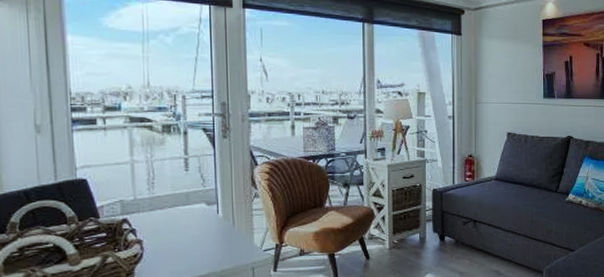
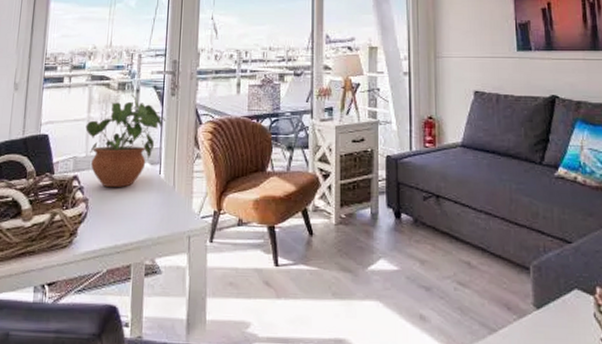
potted plant: none [130,136,220,228] -> present [85,93,166,187]

